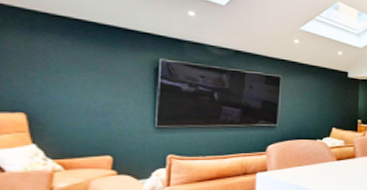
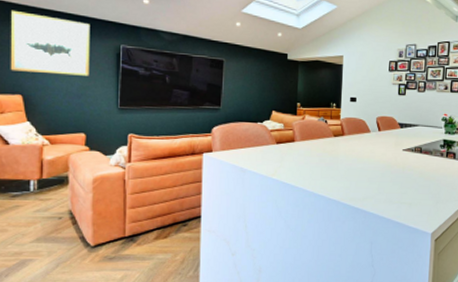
wall art: none [9,14,121,92] -> present [10,10,90,76]

